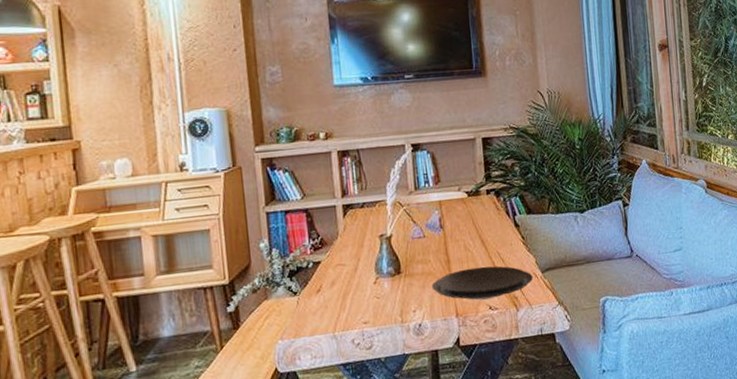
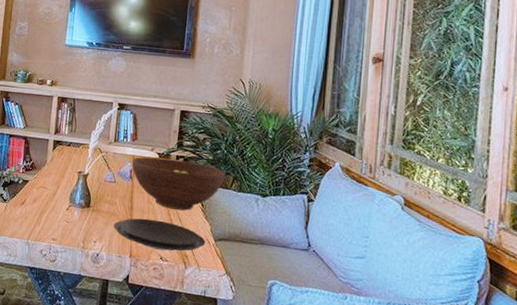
fruit bowl: none [439,192,541,251] -> present [131,156,225,211]

